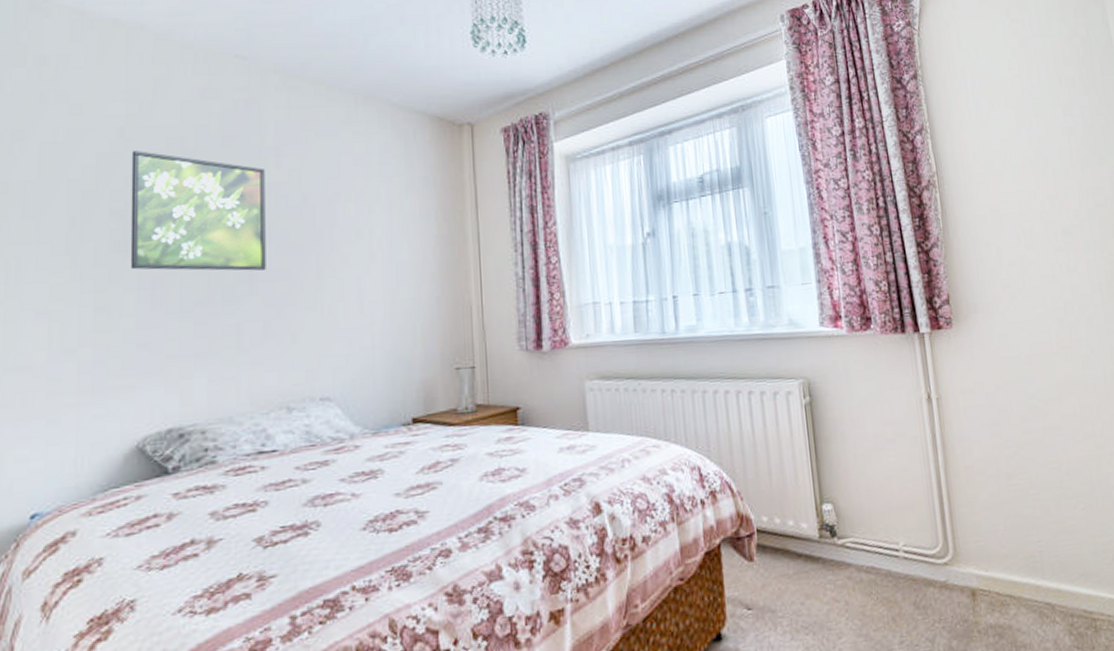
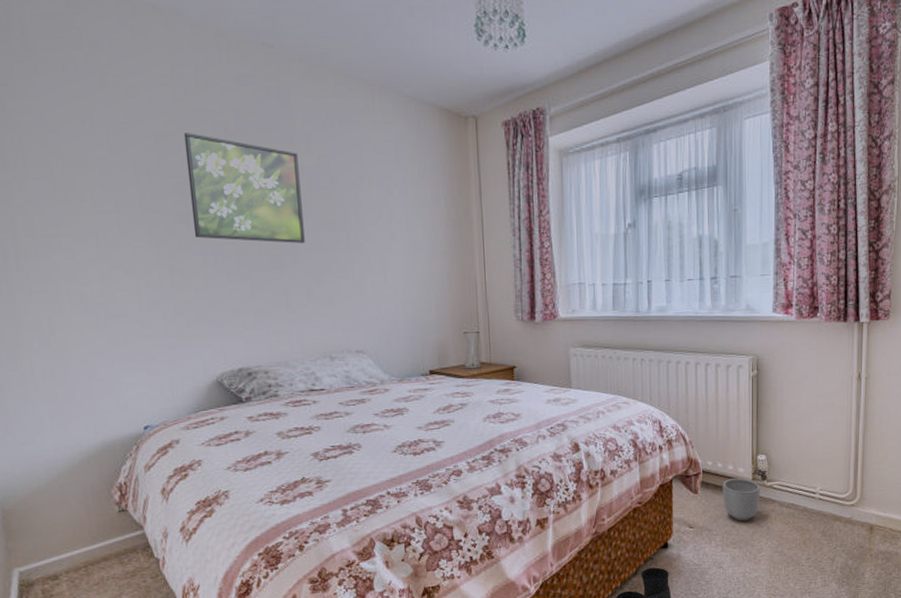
planter: none [783,536,832,596] -> present [722,478,761,522]

